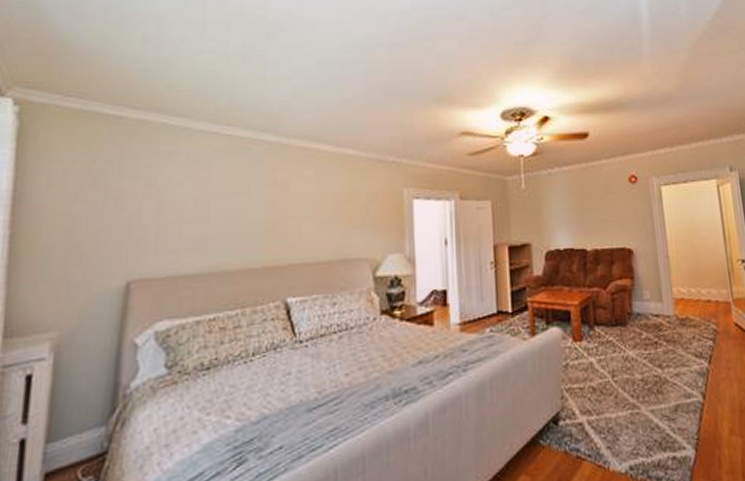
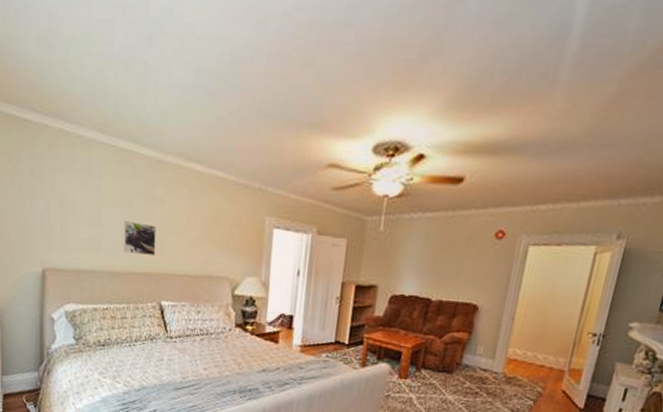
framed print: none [237,210,279,247] -> present [123,220,157,255]

